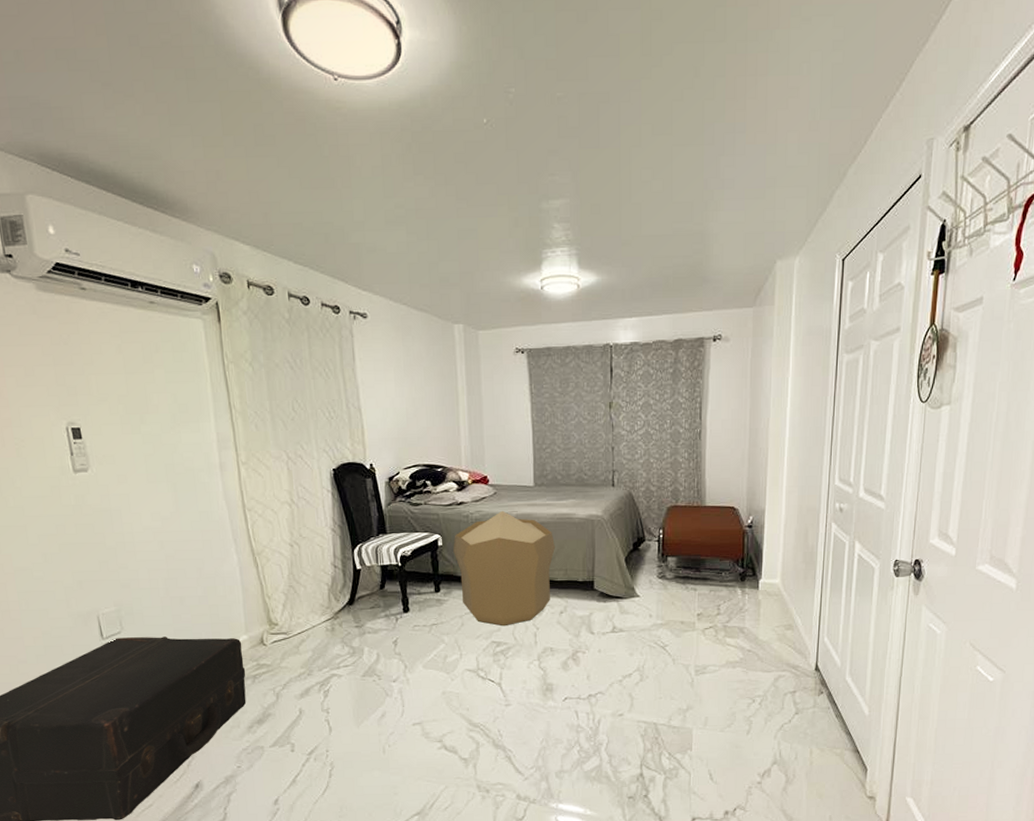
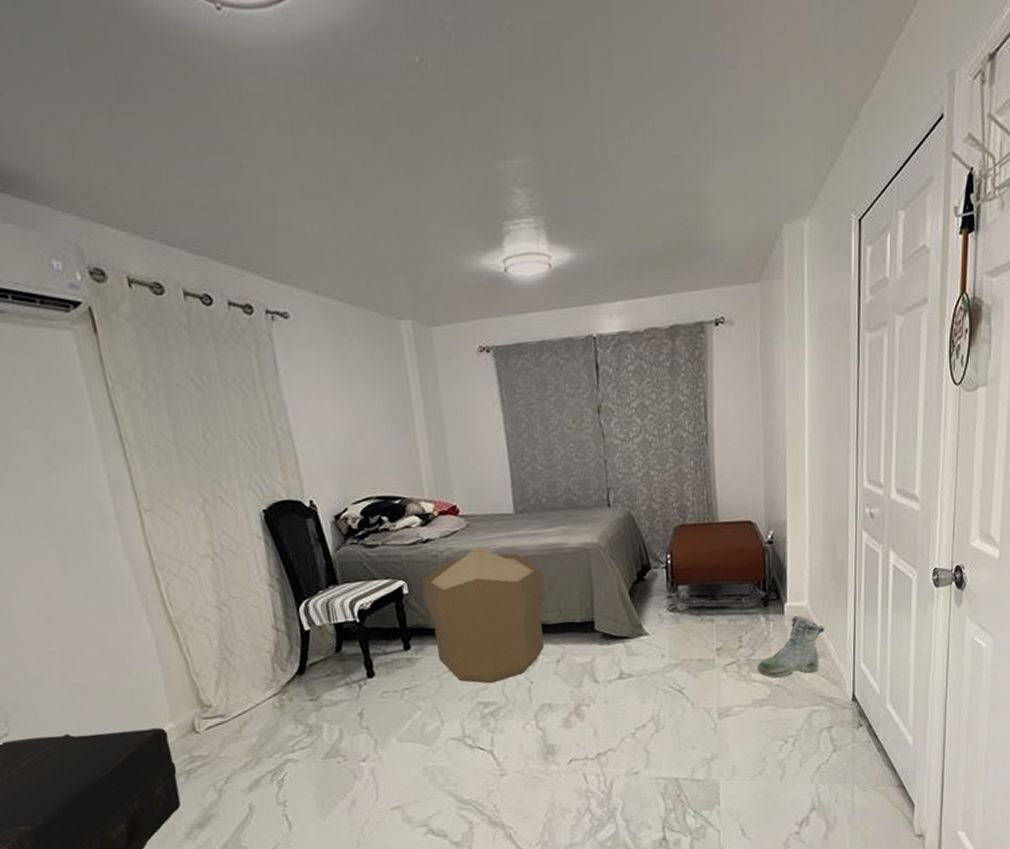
boot: none [732,591,794,644] -> present [757,615,825,678]

